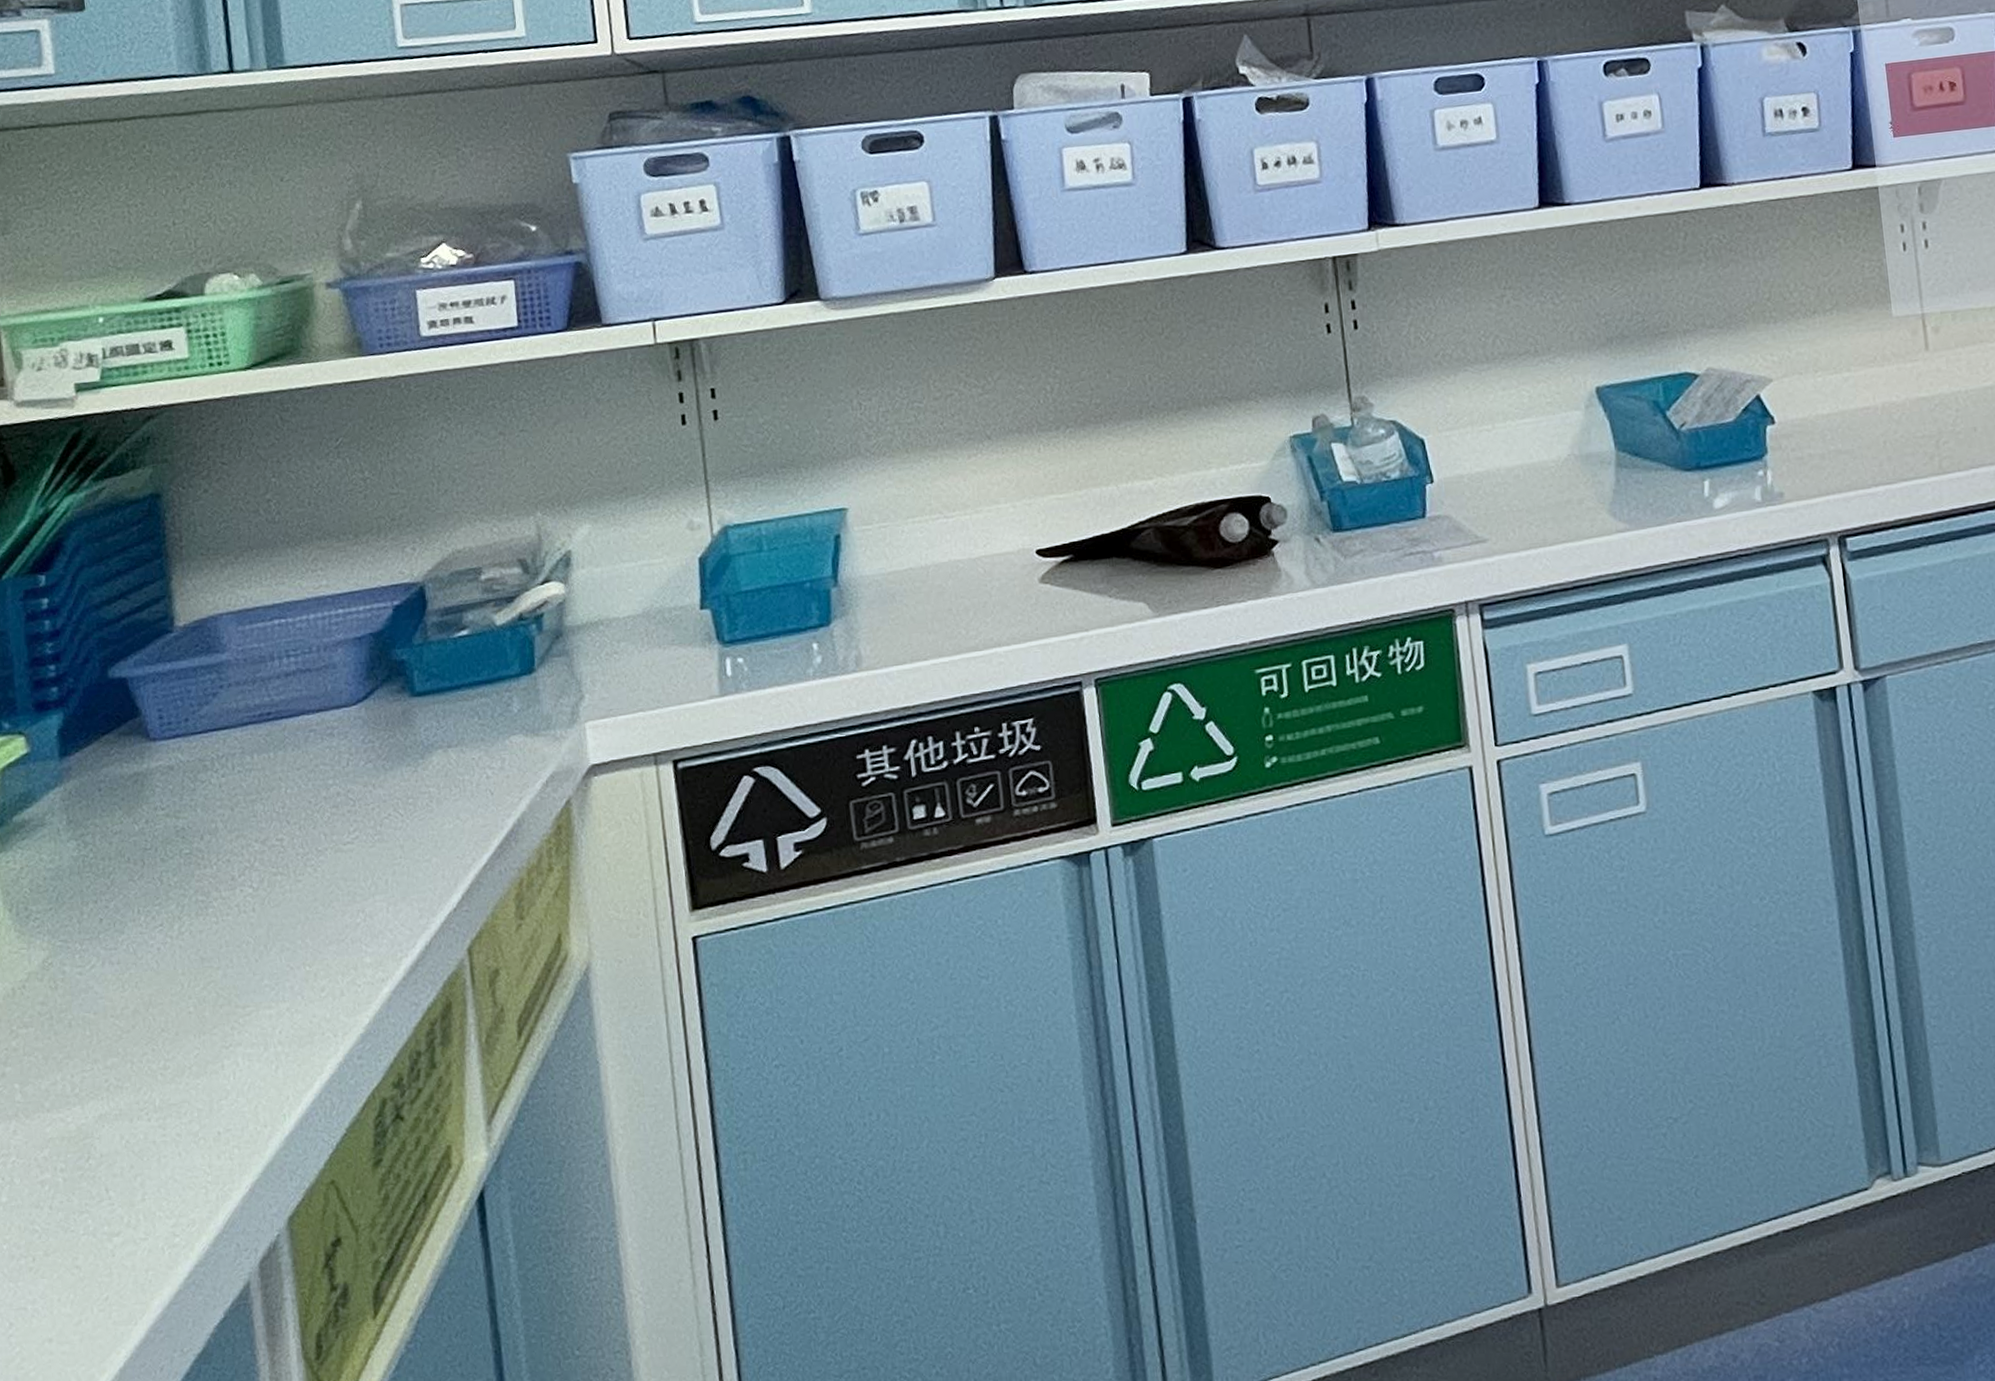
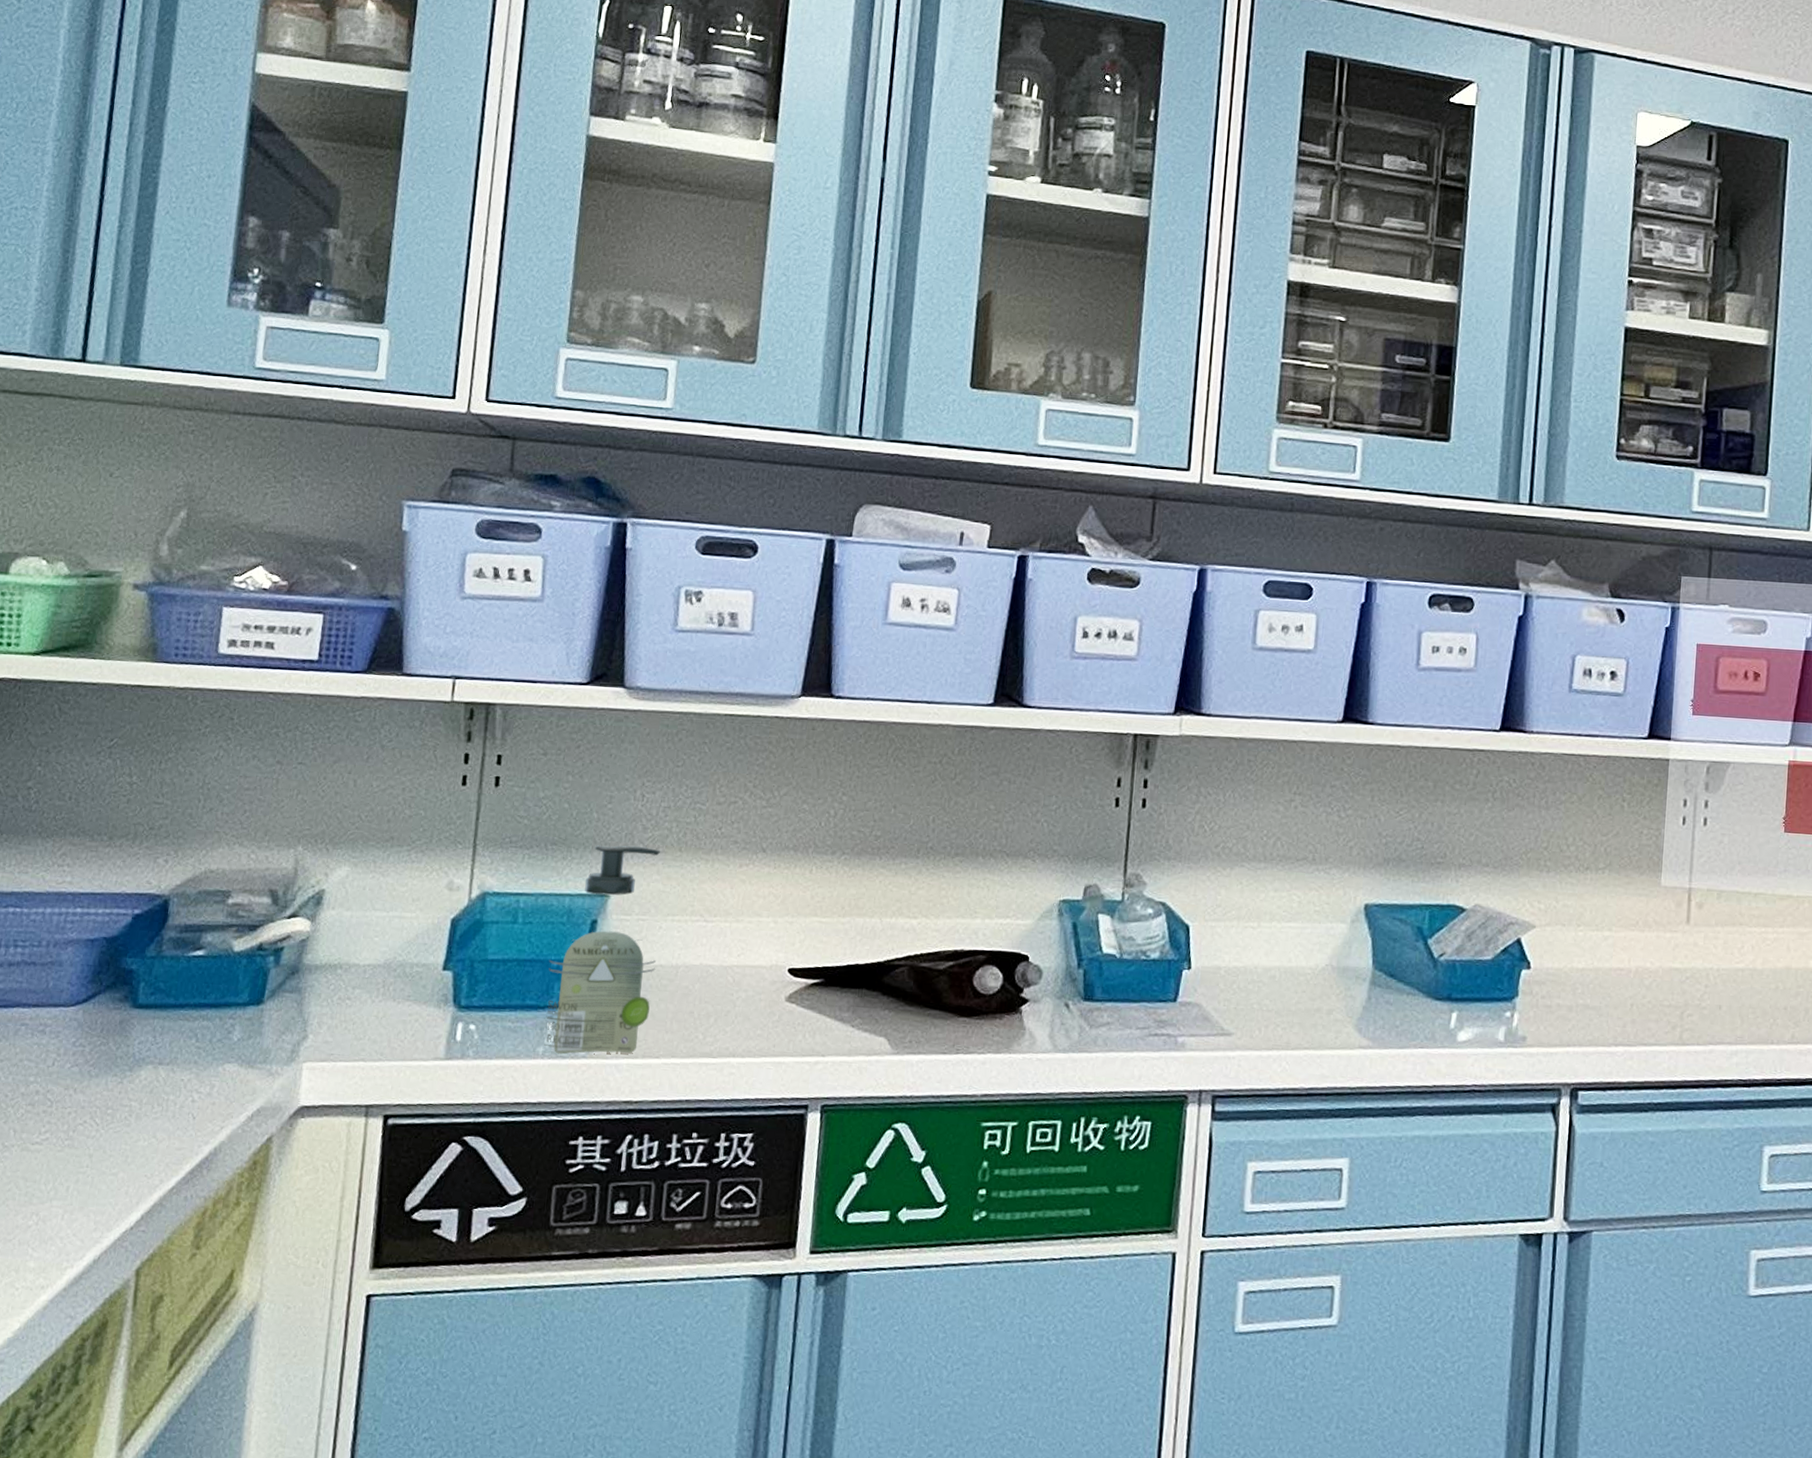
soap dispenser: none [802,454,909,673] -> present [544,845,661,1055]

